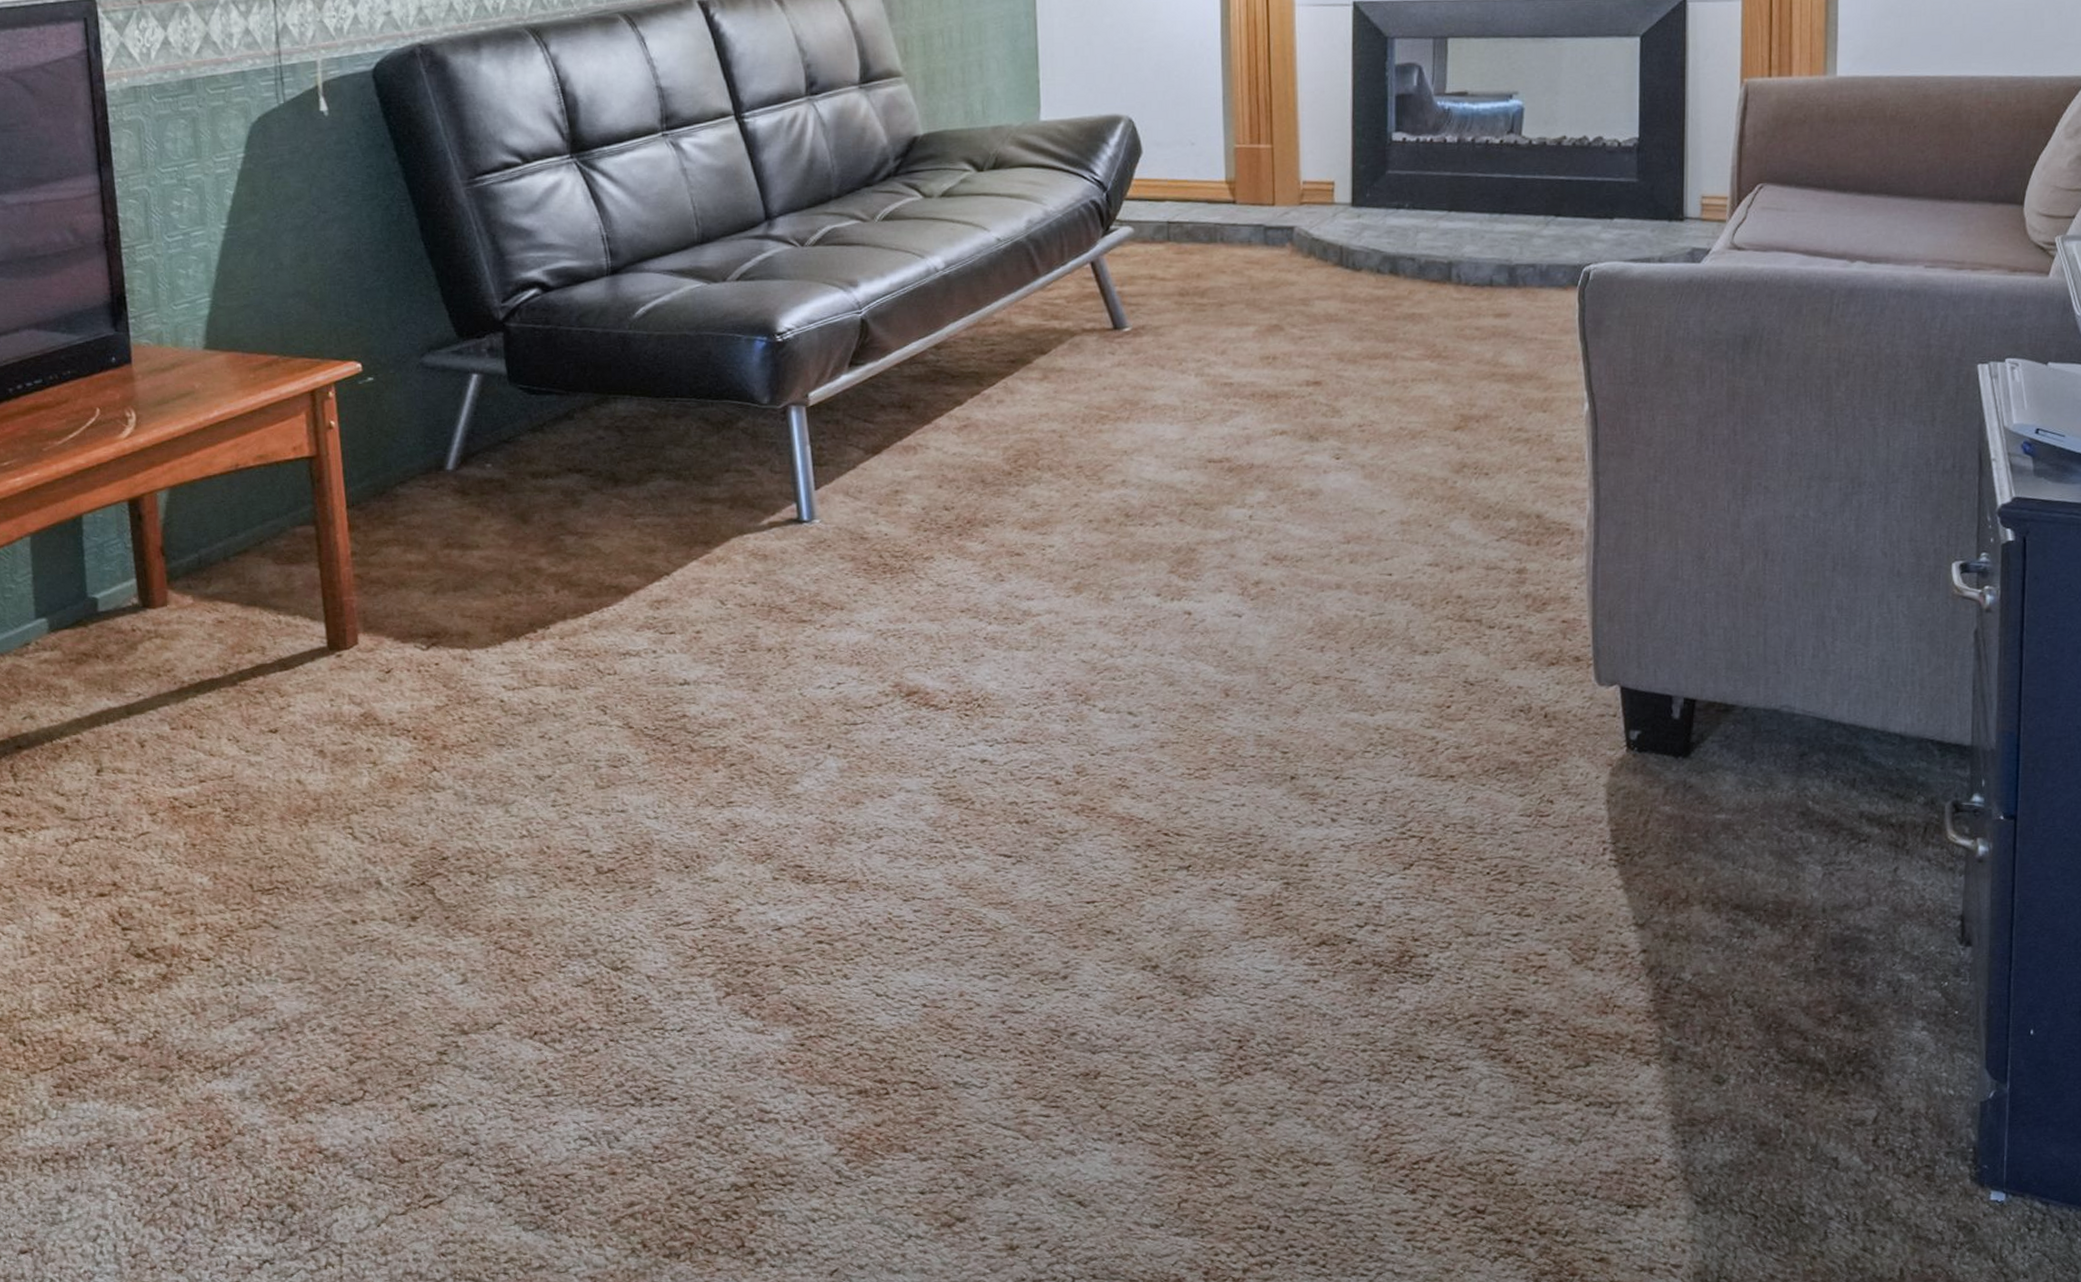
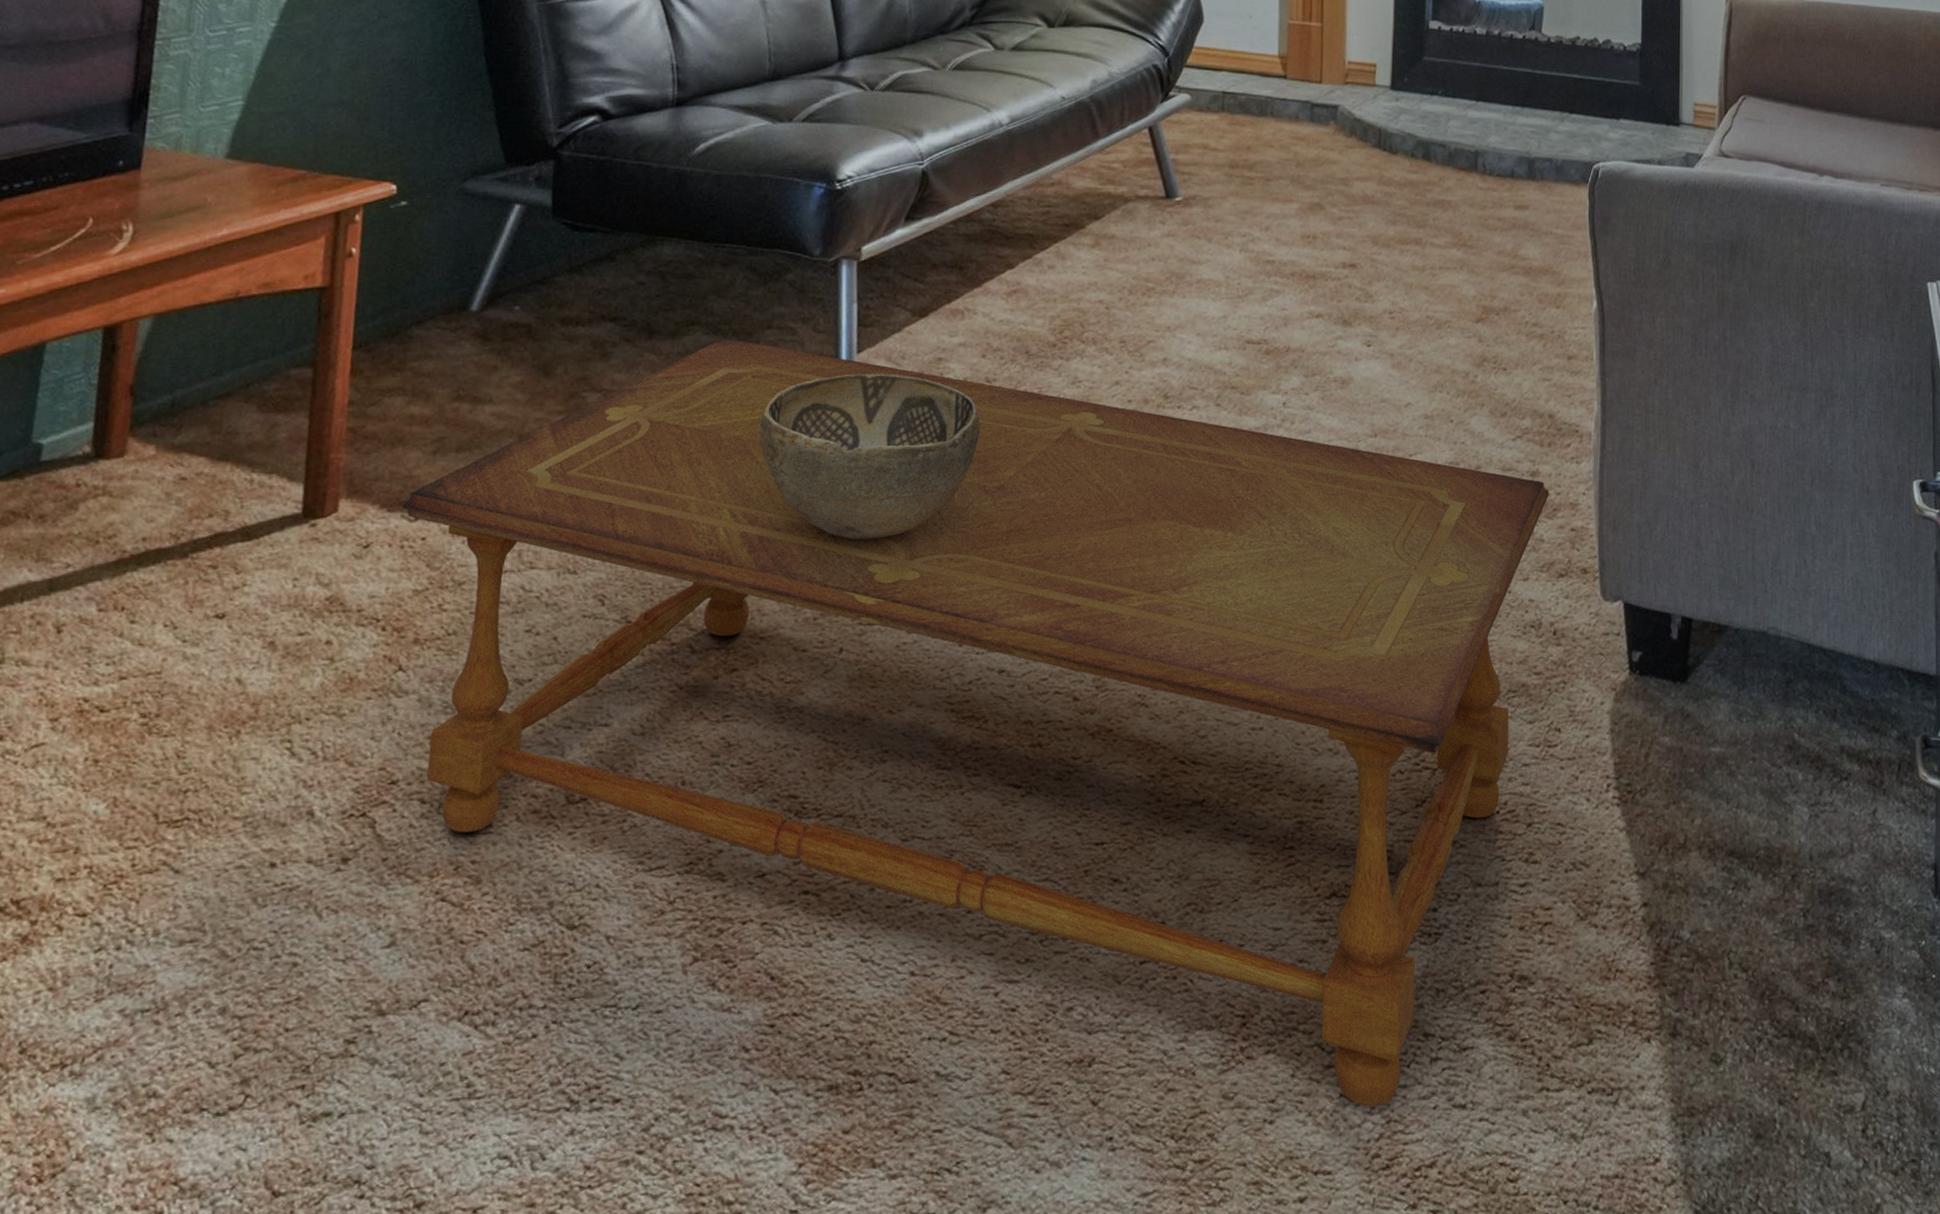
coffee table: none [413,482,1538,1114] -> present [402,338,1549,1107]
decorative bowl: none [730,507,944,653] -> present [760,373,981,539]

